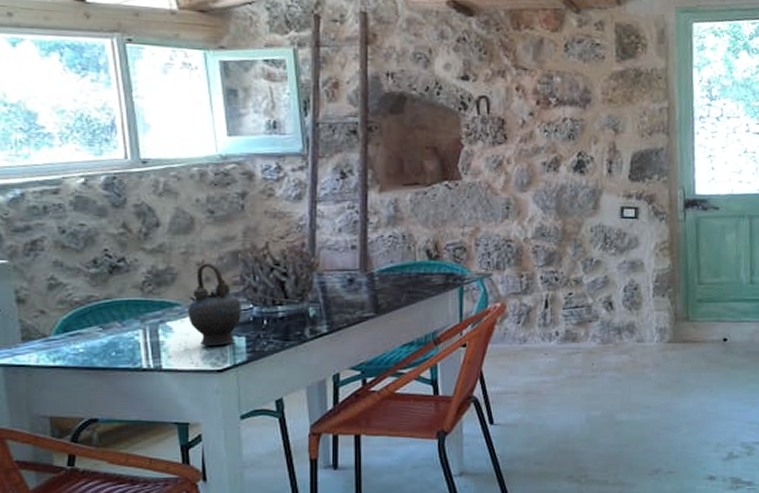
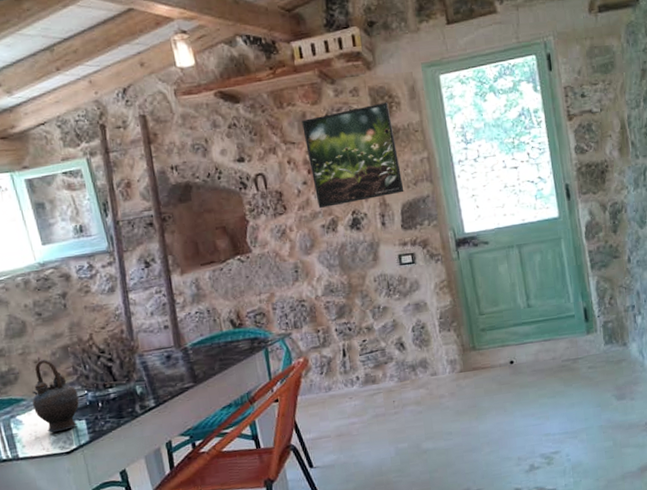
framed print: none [538,42,638,145] -> present [302,102,404,209]

